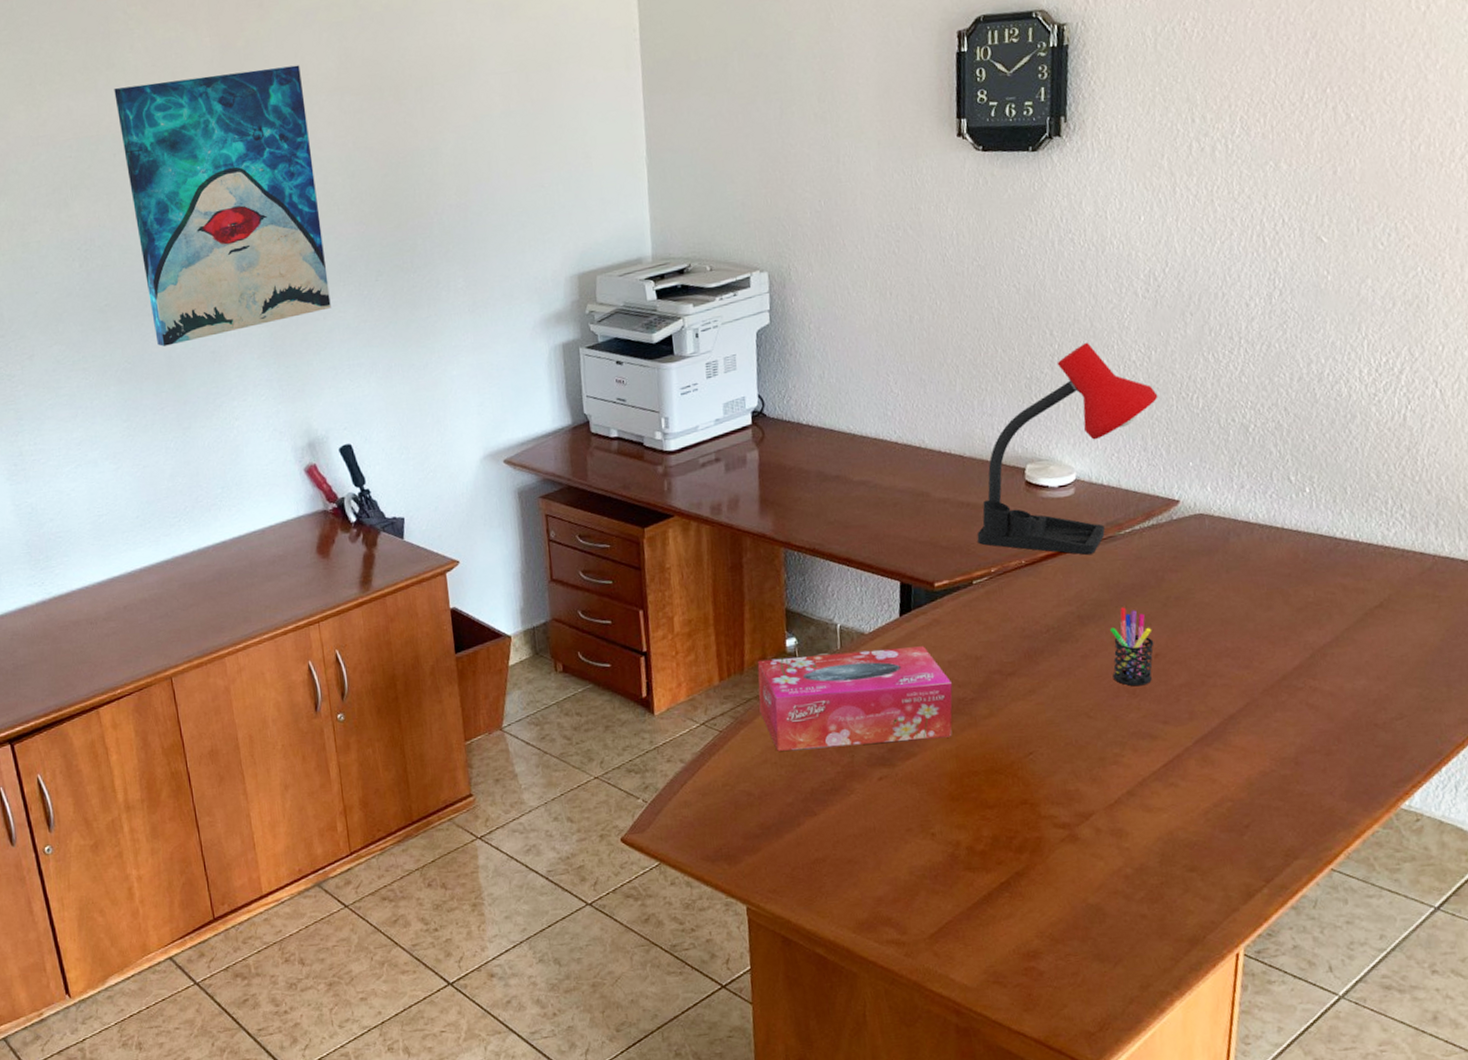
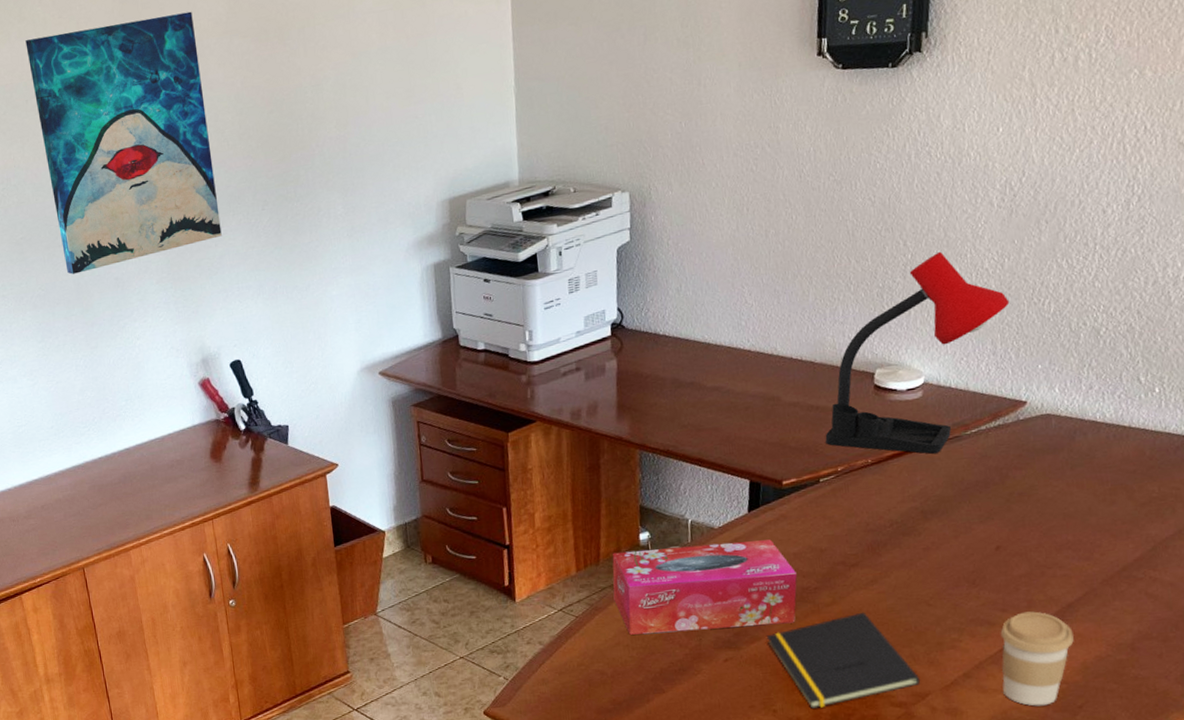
notepad: none [923,725,1084,831] -> present [767,612,921,709]
pen holder: present [1109,607,1154,687] -> none [952,502,996,577]
coffee cup: none [1162,723,1238,826] -> present [1000,611,1074,706]

